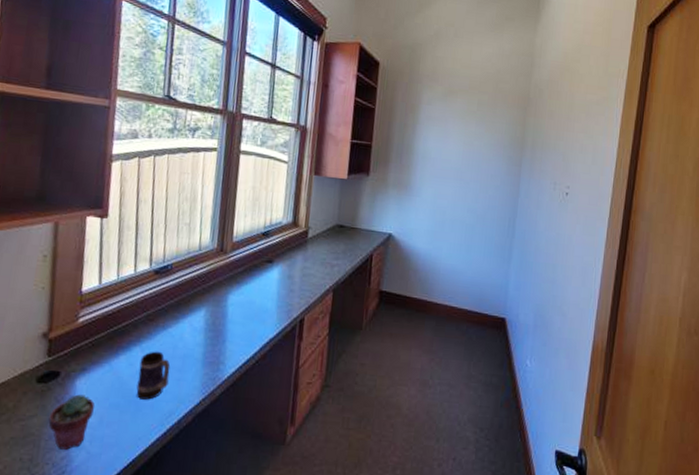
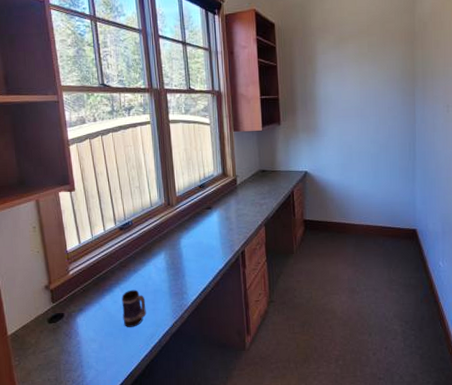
potted succulent: present [48,394,95,450] -> none [62,328,95,370]

